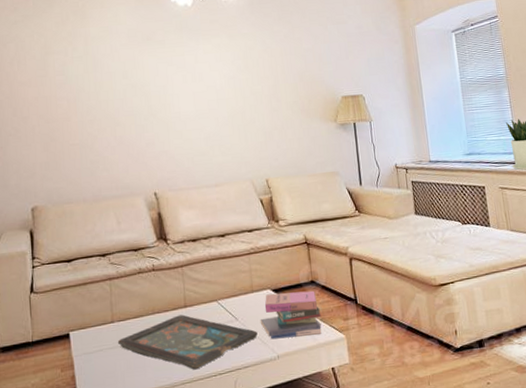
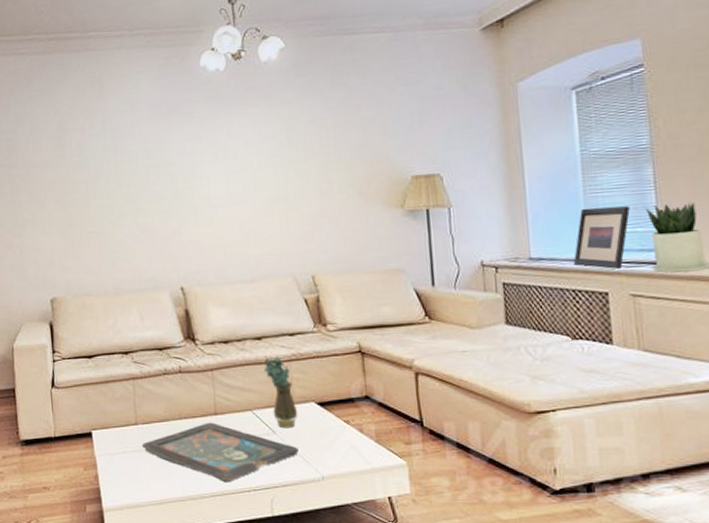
vase: none [227,249,257,315] -> present [264,355,298,429]
books: present [260,290,322,340] -> none [301,407,377,458]
picture frame: none [460,120,496,169] -> present [574,206,630,270]

